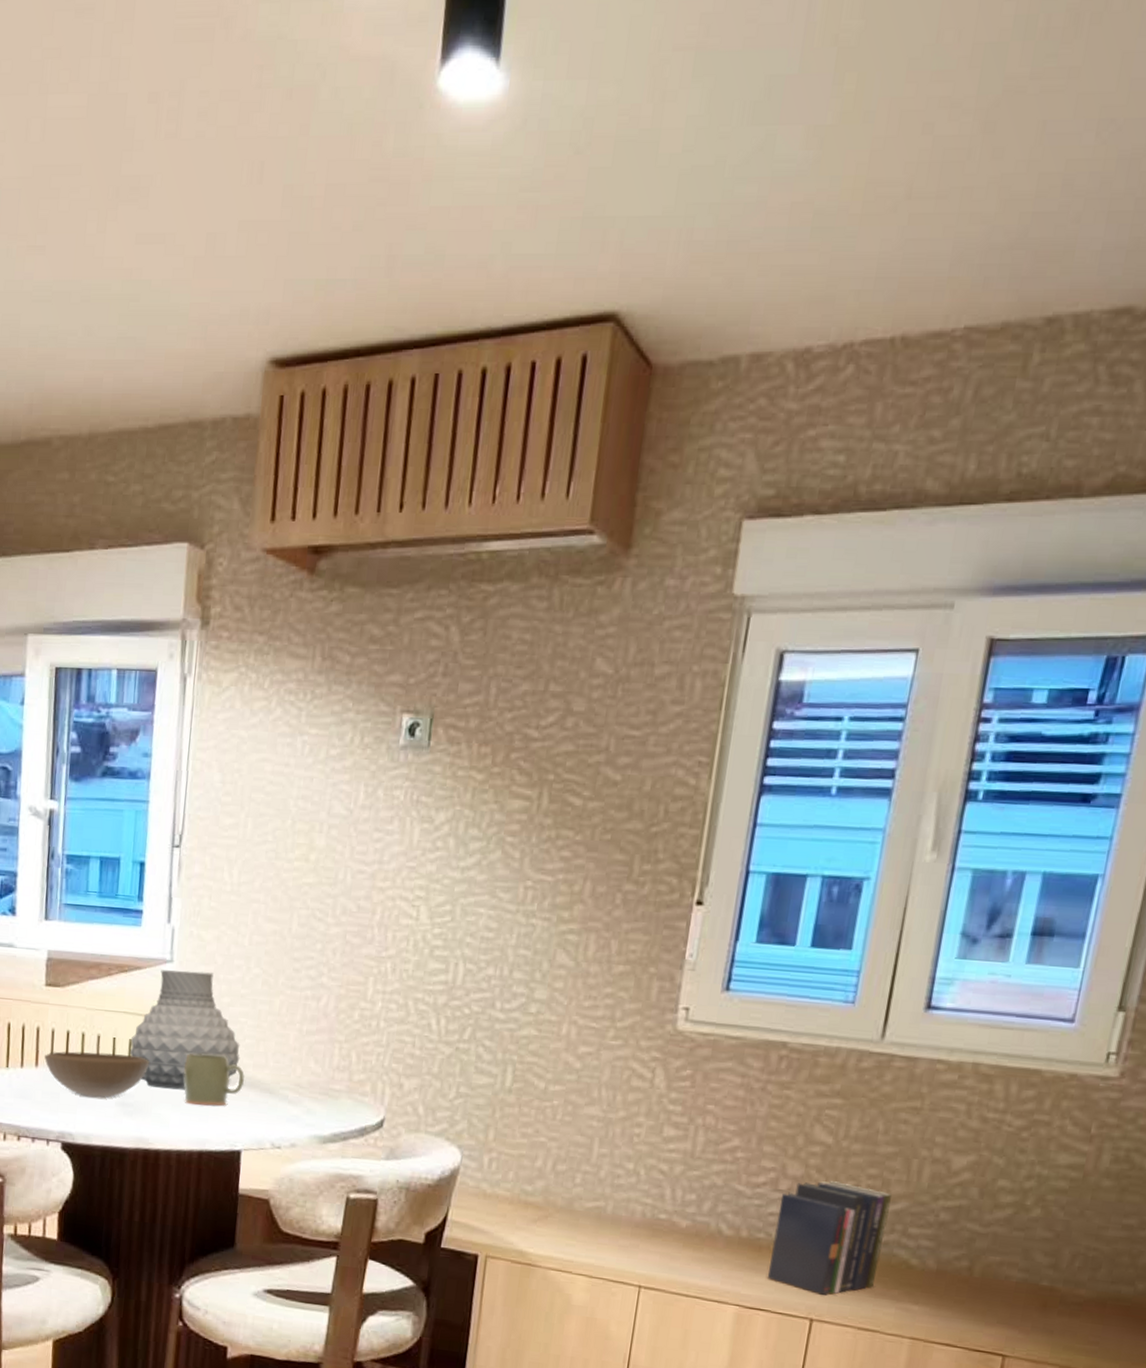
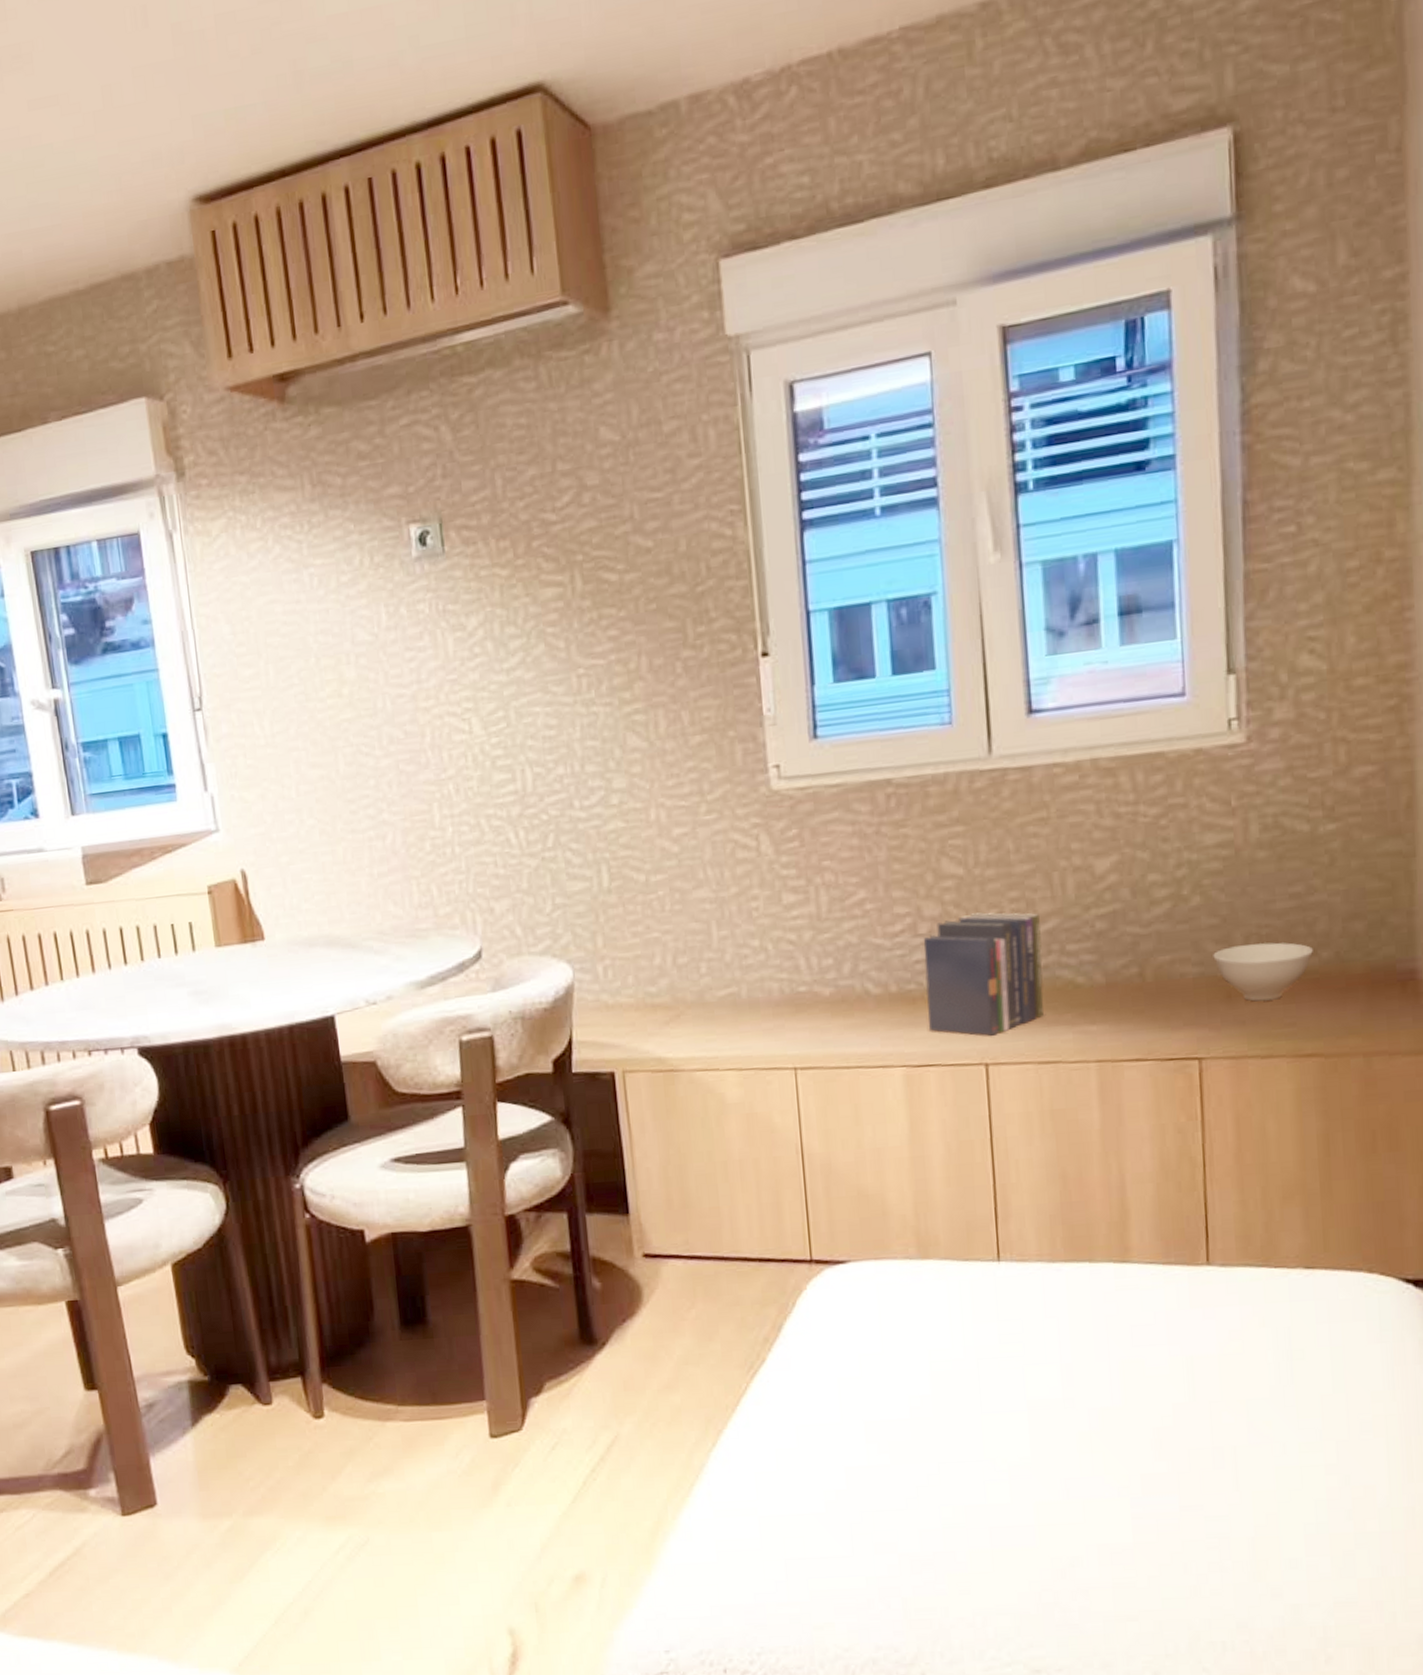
bowl: present [44,1051,150,1098] -> none [100,938,216,994]
vase: present [129,970,240,1090] -> none [190,834,313,970]
mug: present [183,1053,245,1106] -> none [254,918,322,977]
bowl: none [1039,1261,1131,1318] -> present [1213,942,1313,1002]

